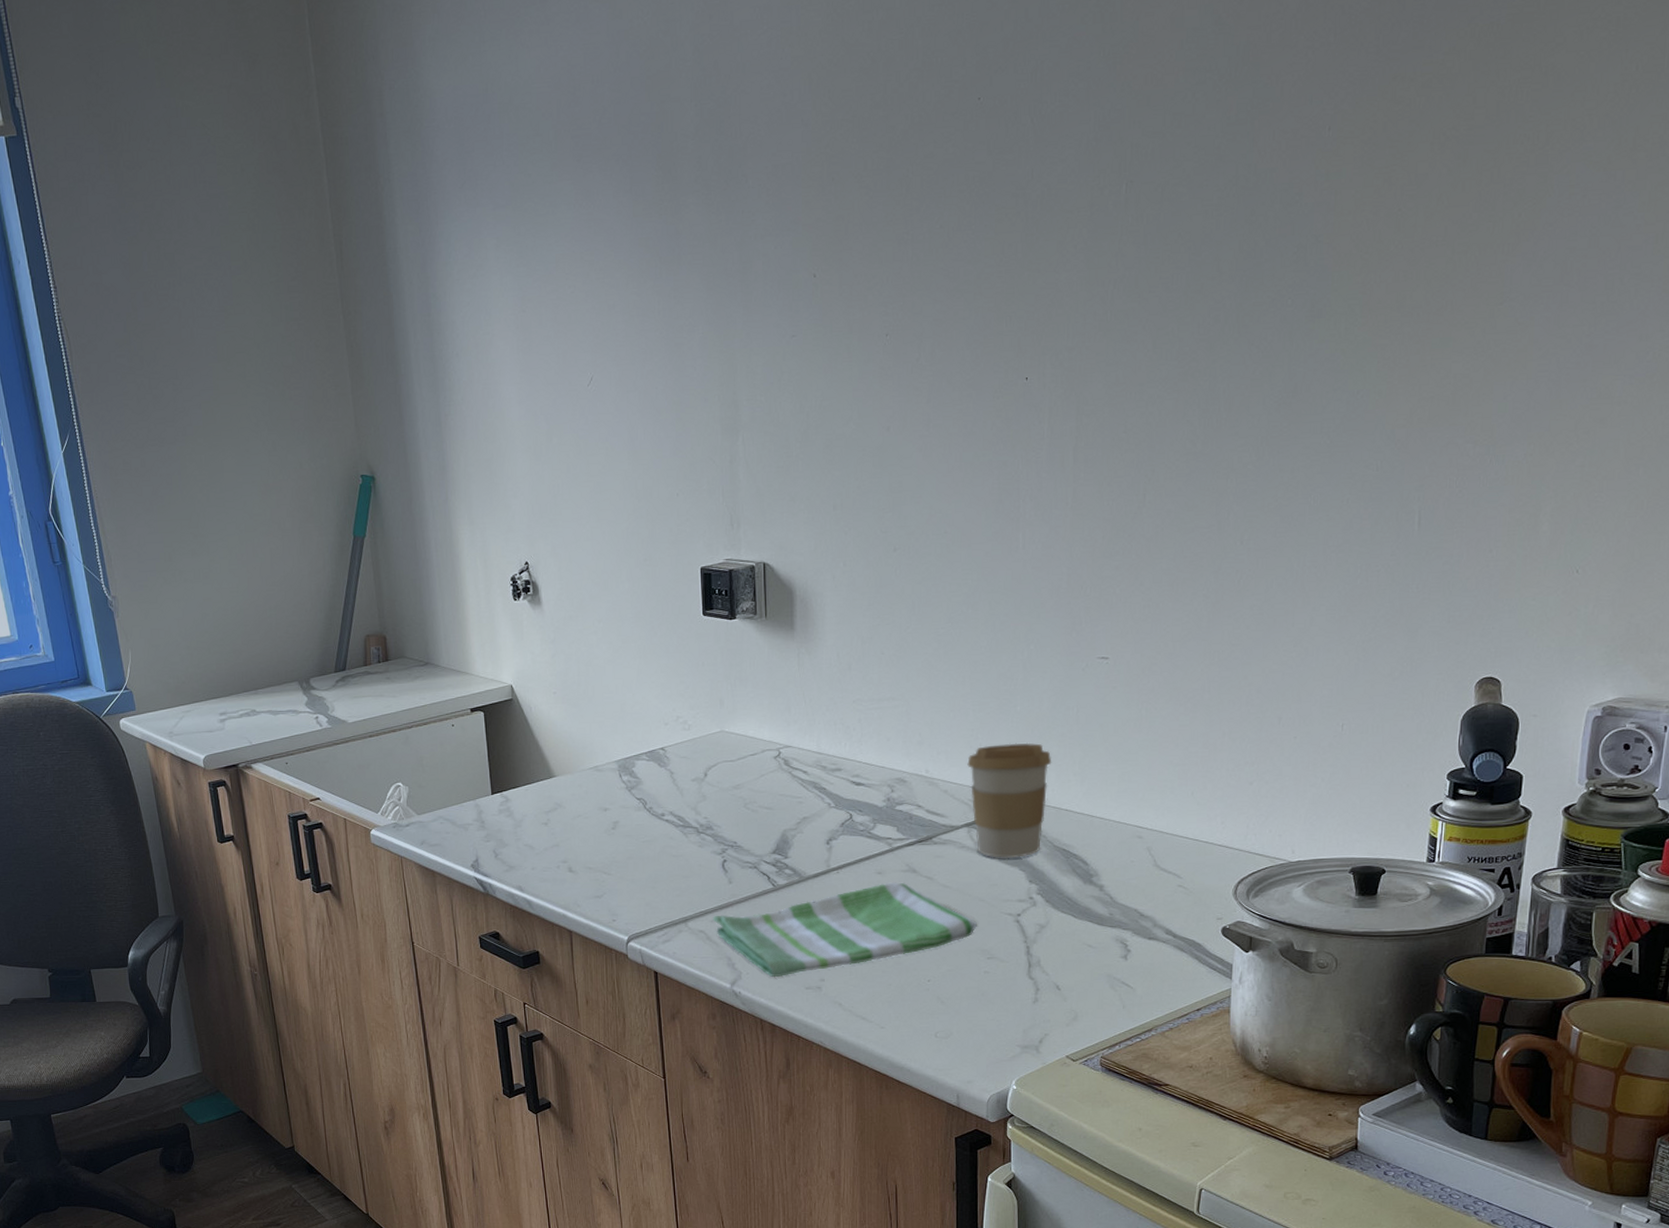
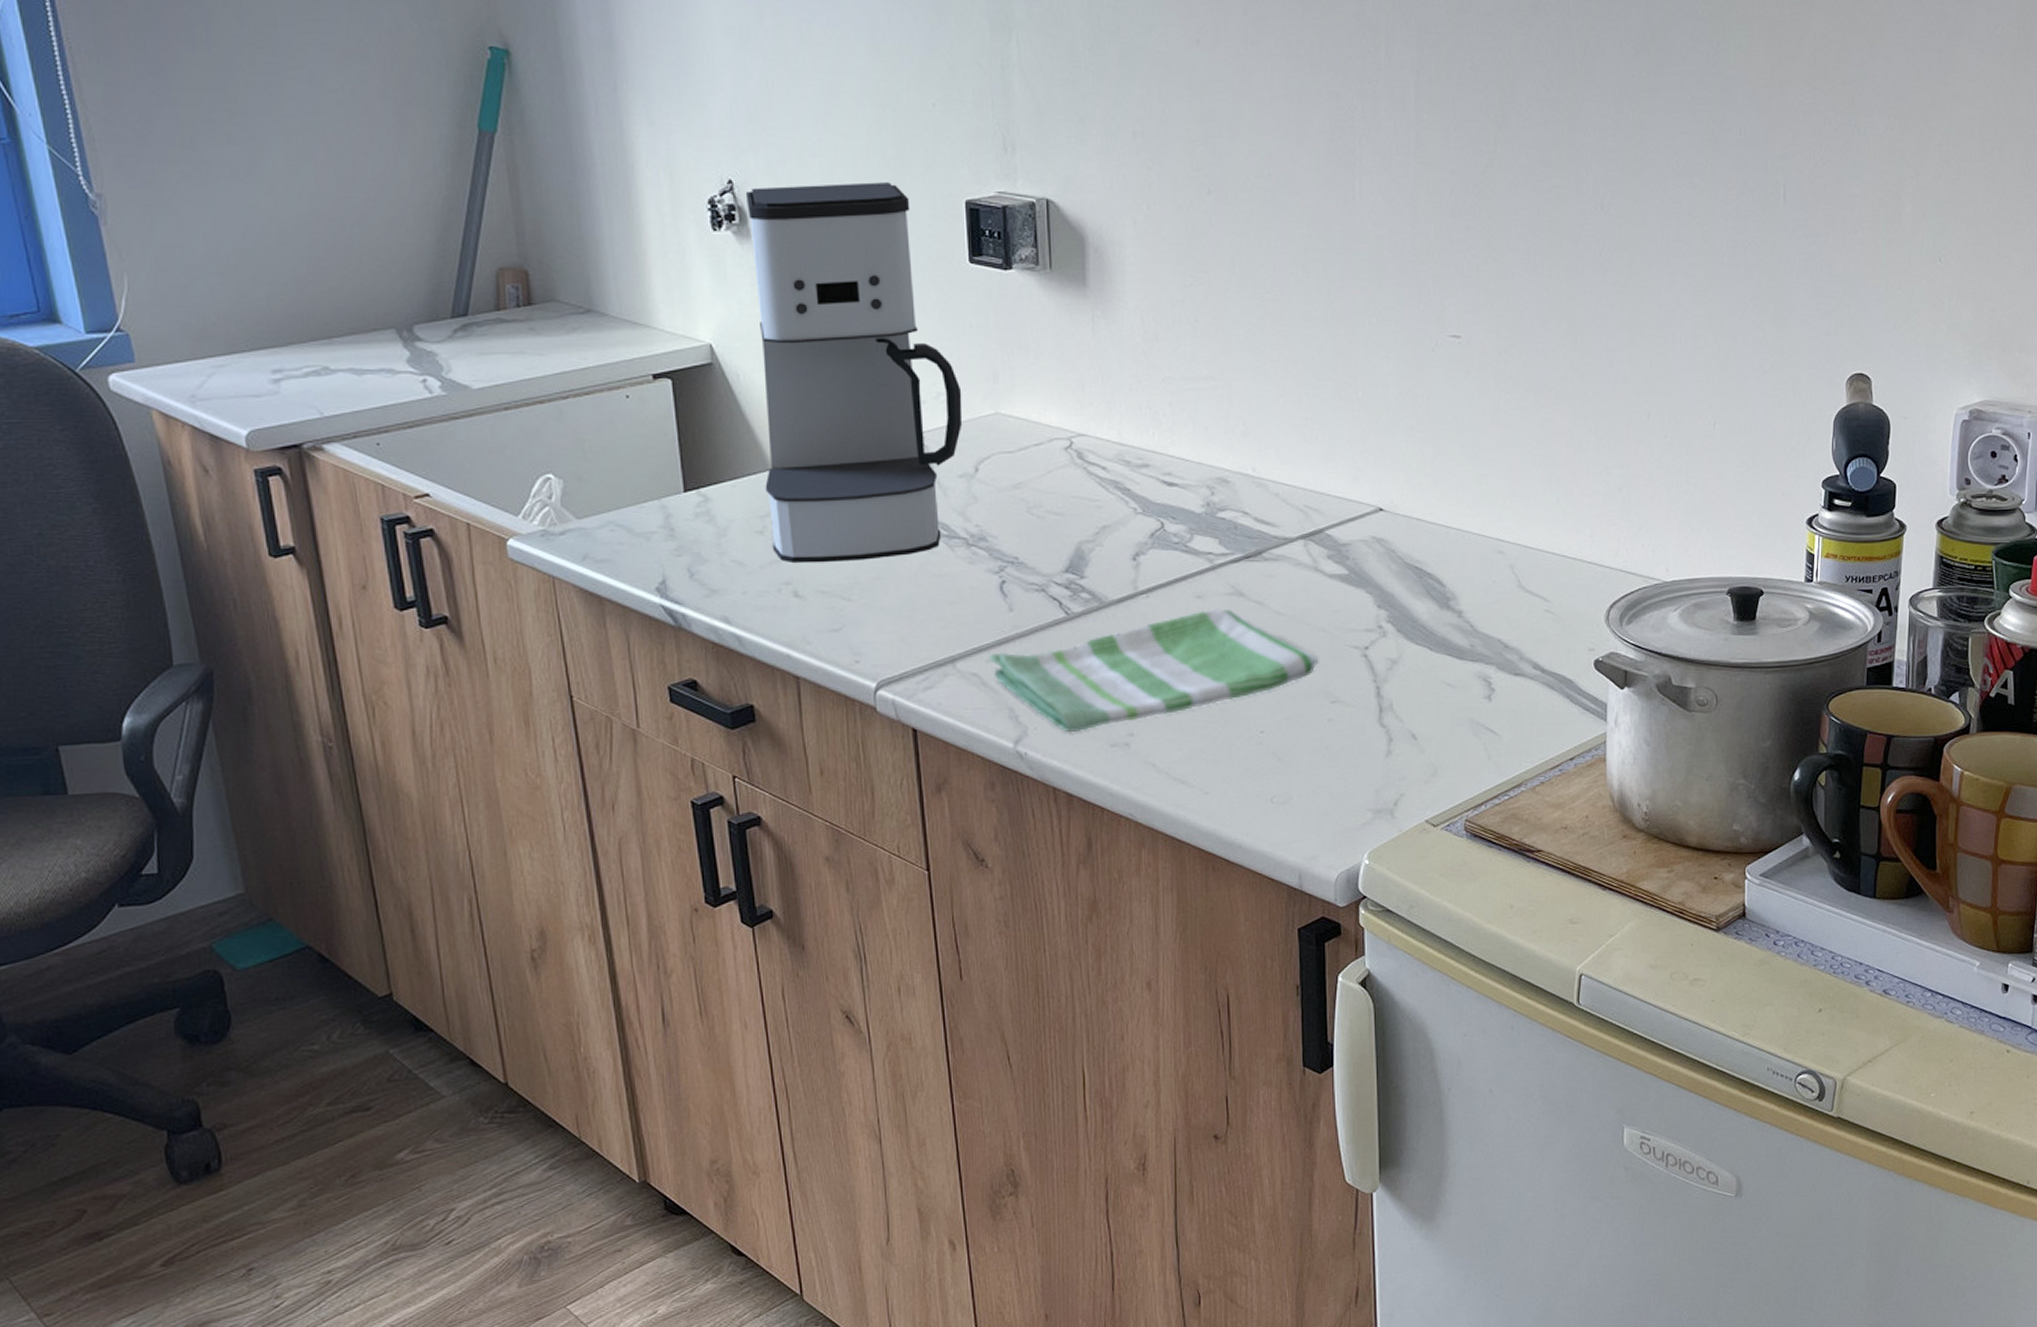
coffee maker: none [537,557,696,847] -> present [745,182,963,563]
coffee cup: present [967,742,1052,858] -> none [1301,436,1400,578]

